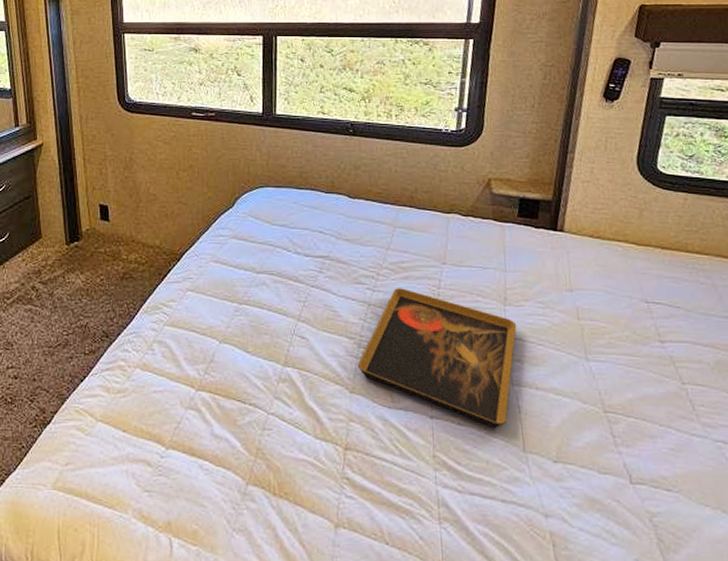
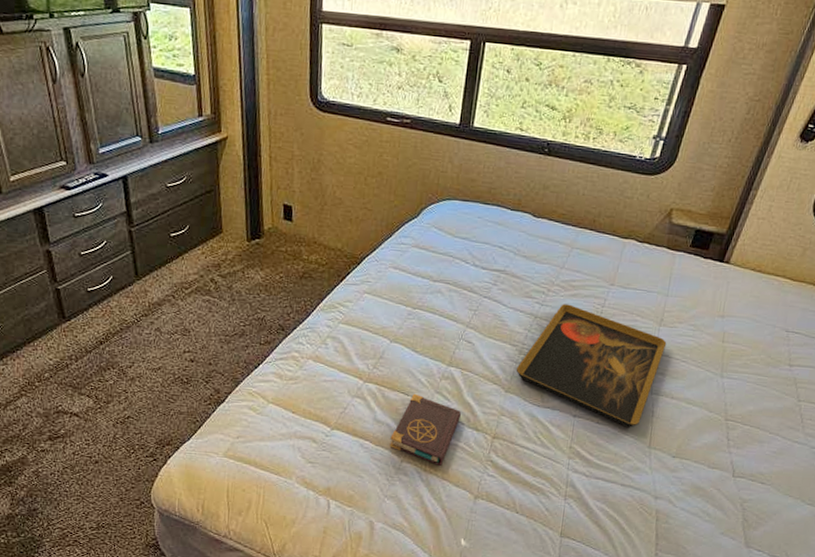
book: none [231,400,306,489] -> present [389,393,462,467]

